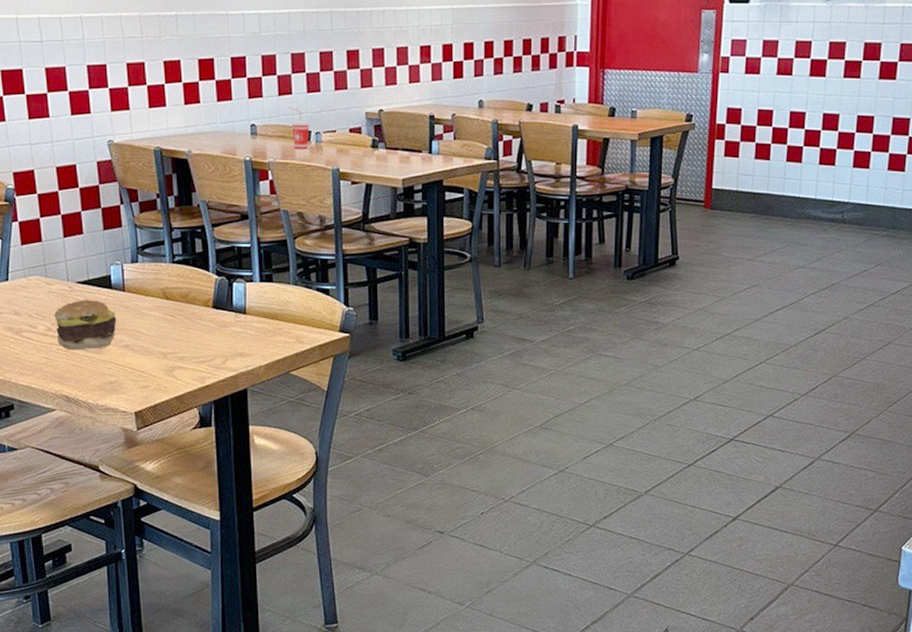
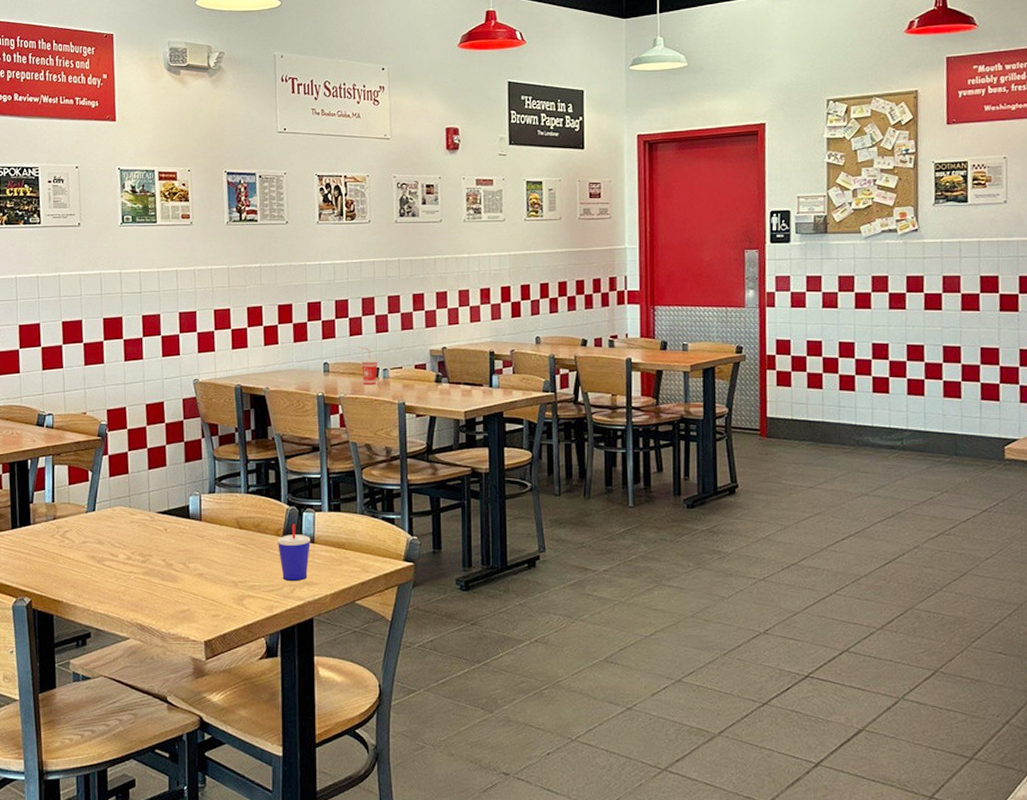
burger: present [54,300,117,350] -> none [135,529,193,579]
beverage cup: none [207,294,242,353] -> present [278,523,310,582]

